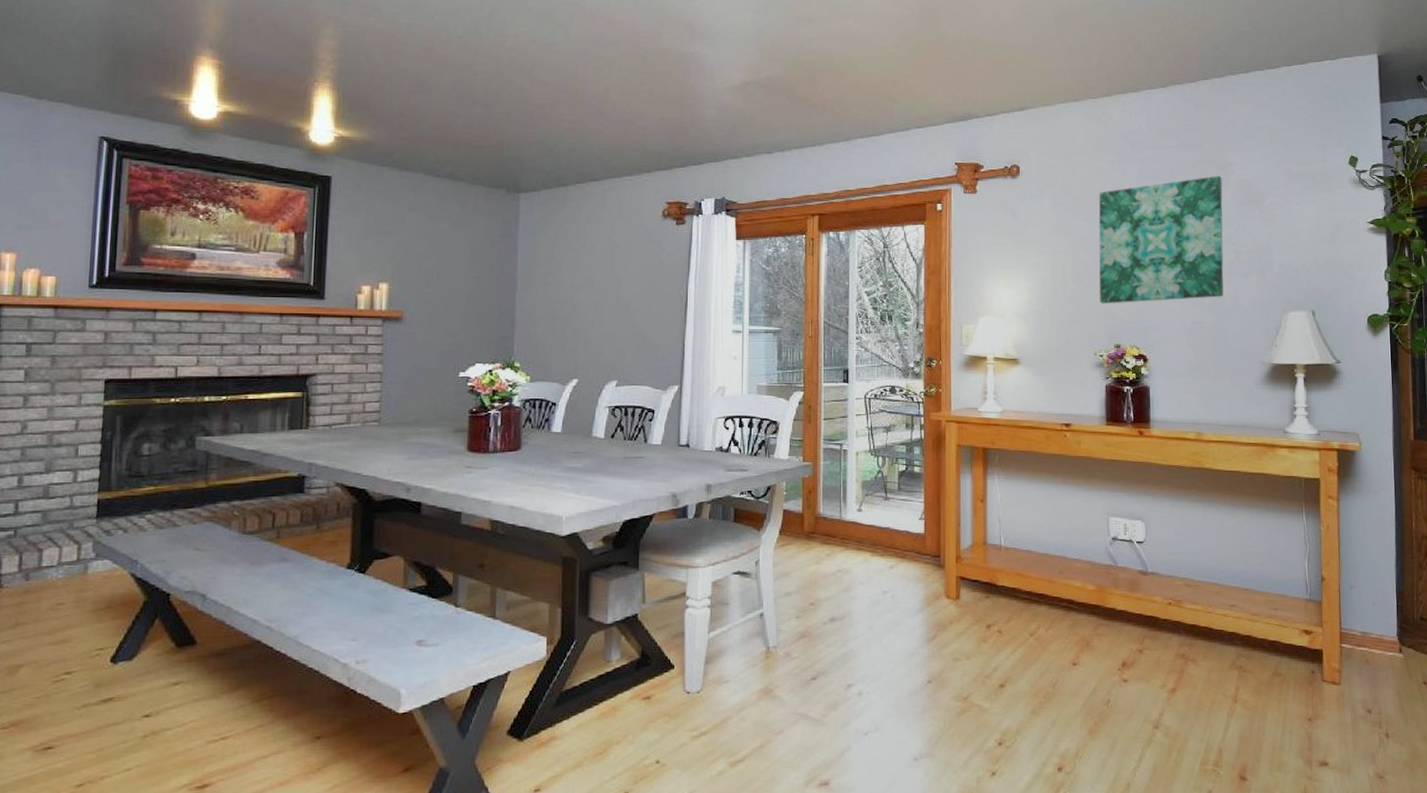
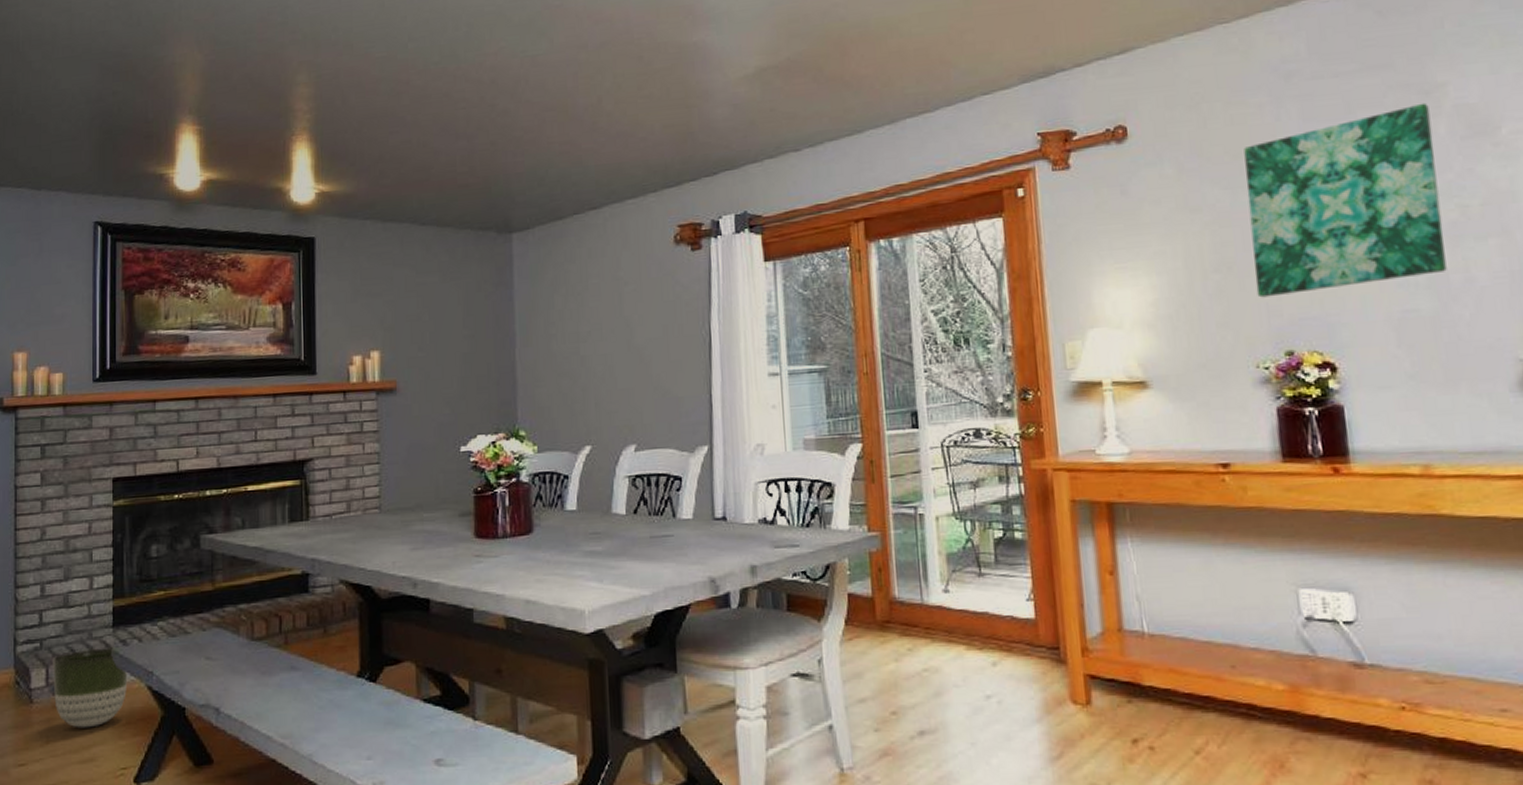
planter: none [26,537,110,612] -> present [53,648,128,728]

